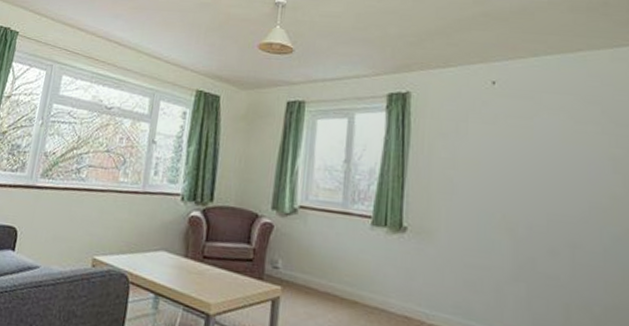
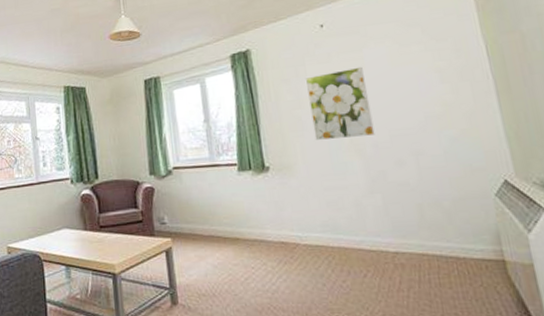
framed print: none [464,135,532,215] -> present [305,66,375,140]

